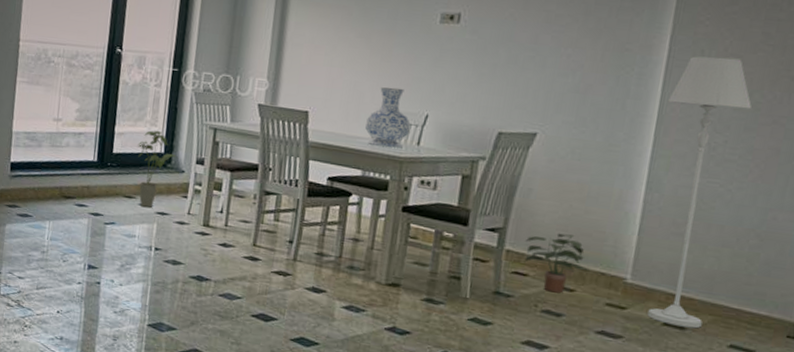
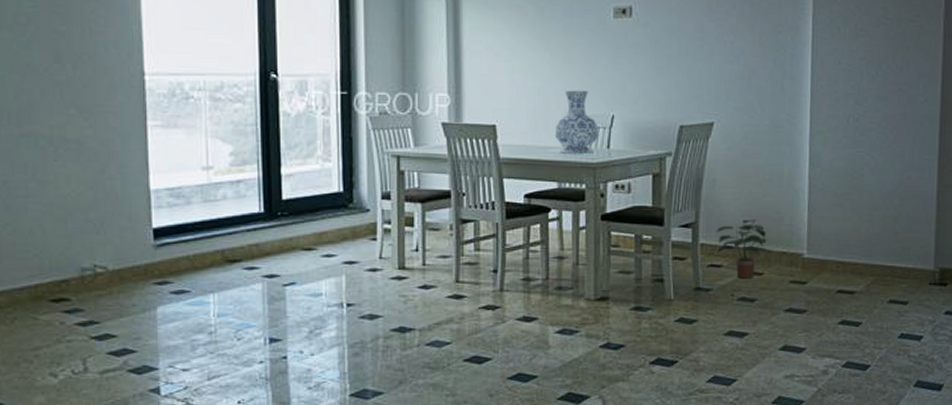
house plant: present [137,130,178,208] -> none [311,166,360,259]
floor lamp: present [647,56,753,329] -> none [817,33,882,291]

